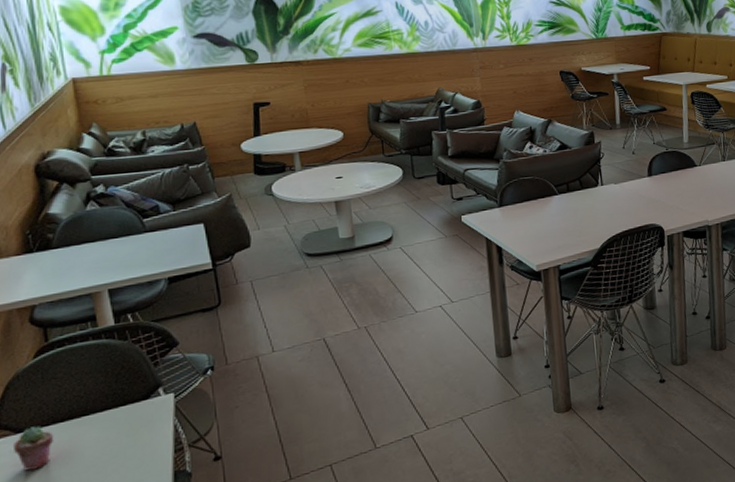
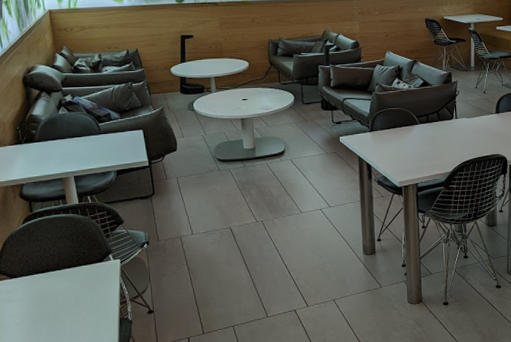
potted succulent: present [14,426,54,471] -> none [9,274,37,307]

